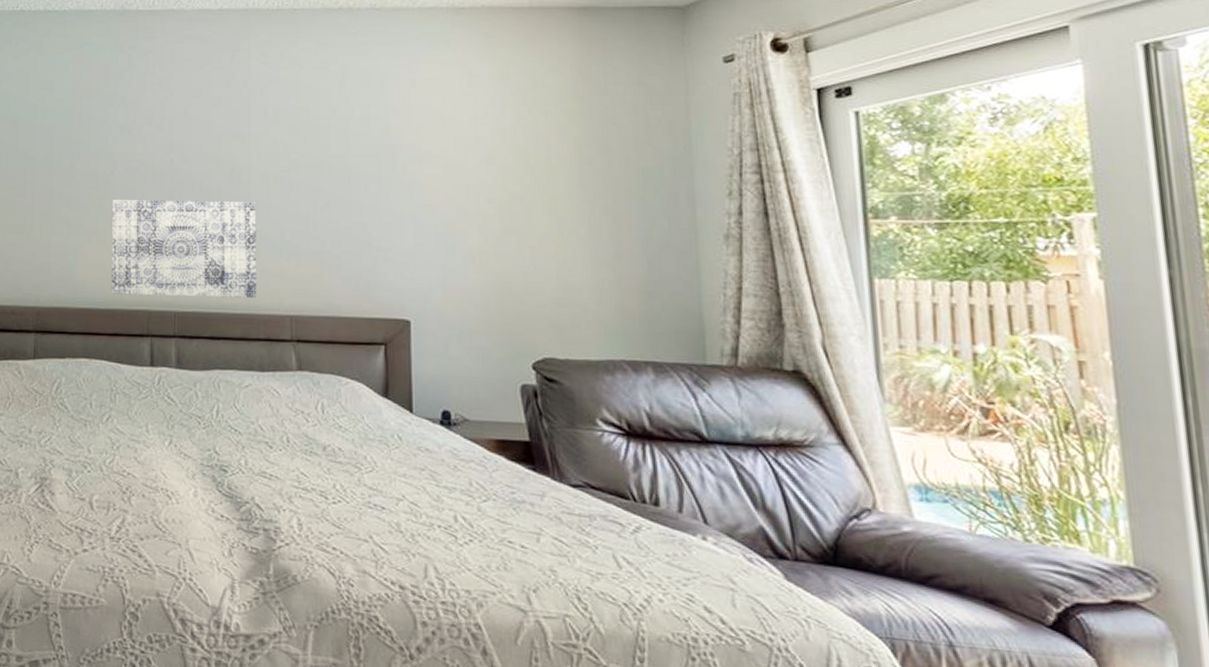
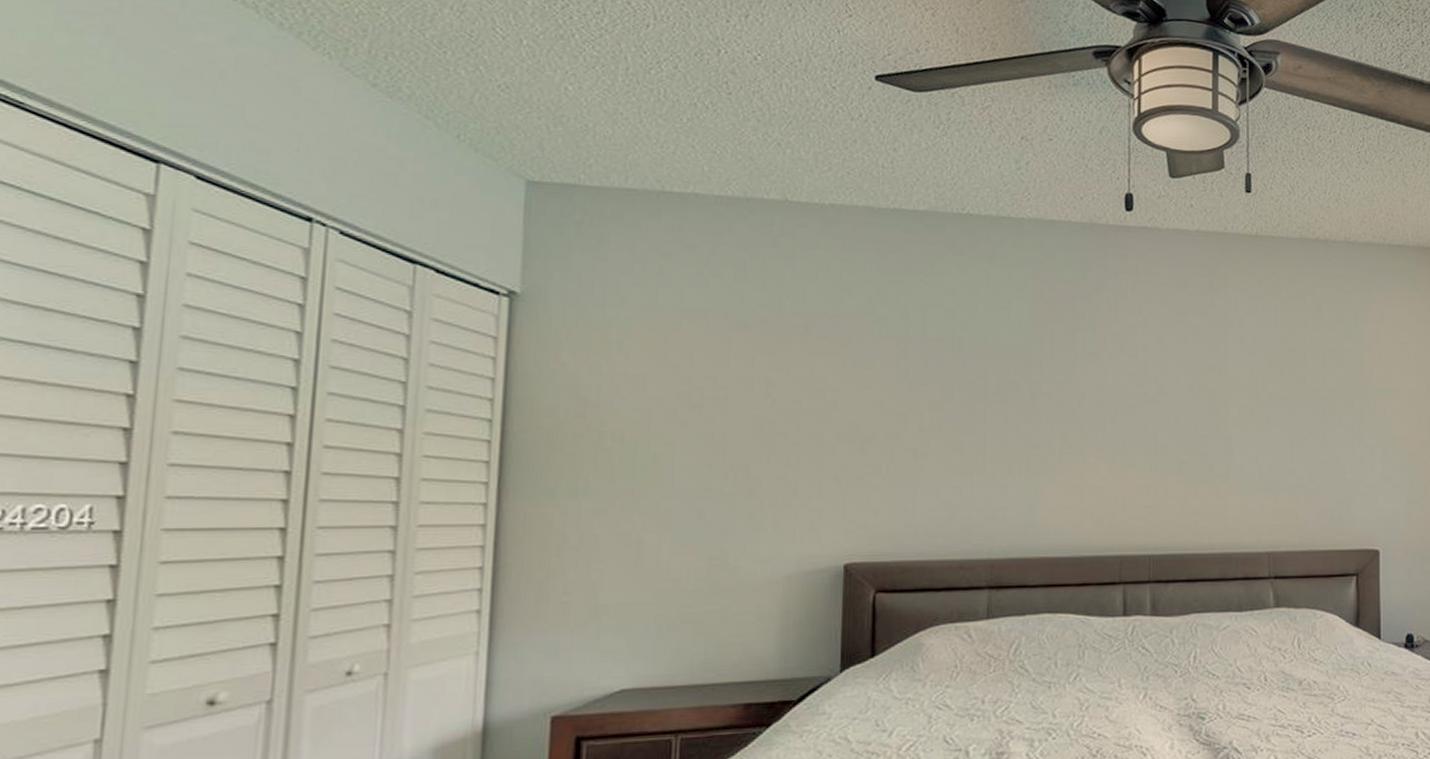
wall art: present [111,200,257,298] -> none [1078,435,1235,540]

